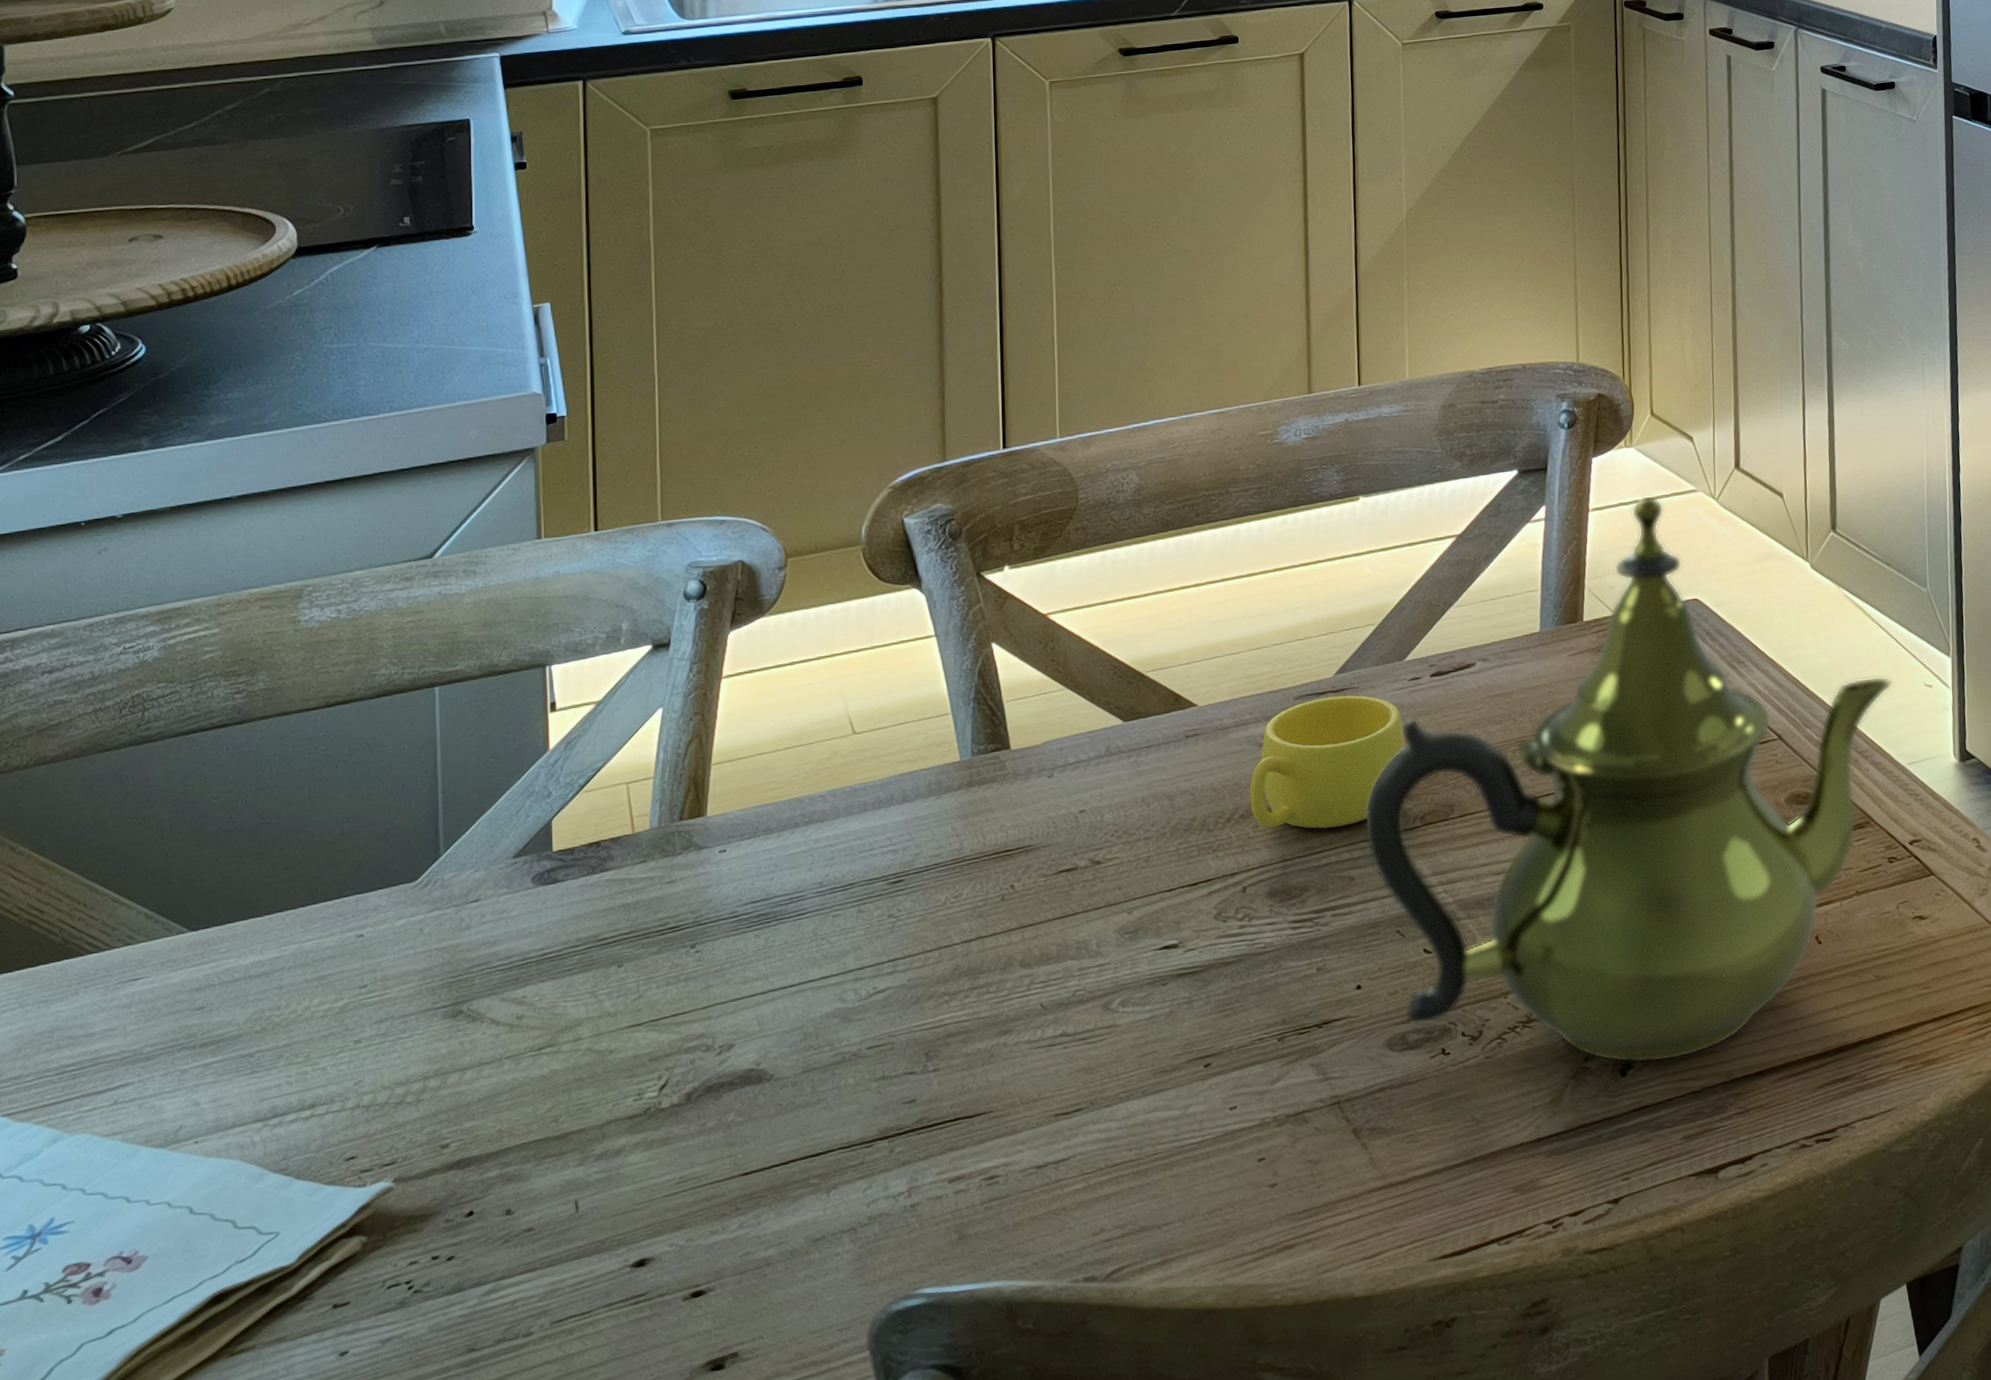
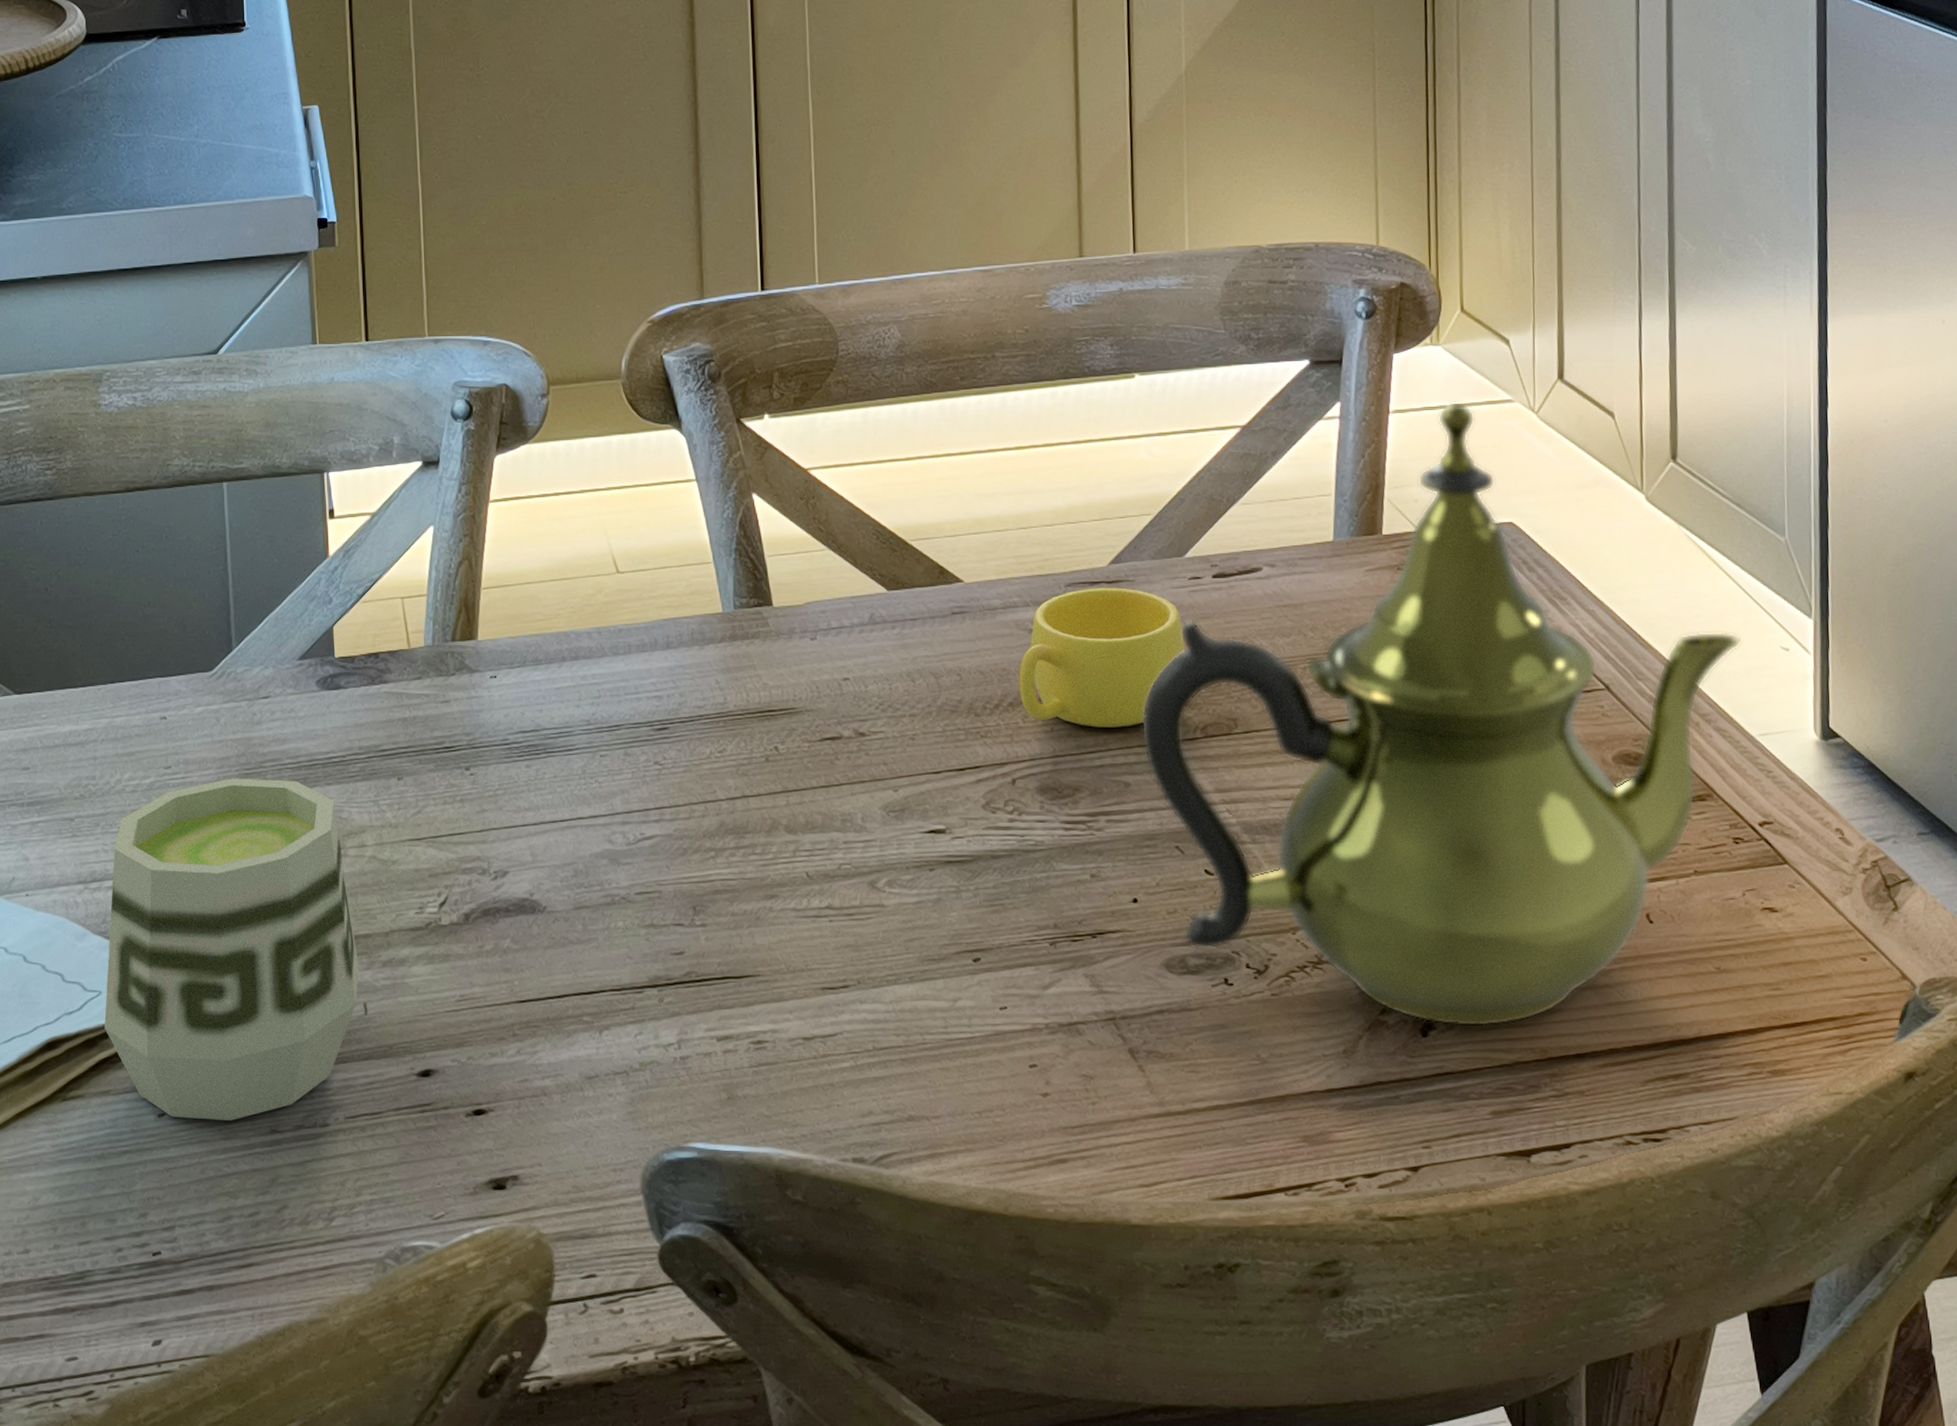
cup: none [281,982,570,1354] -> present [104,778,359,1120]

